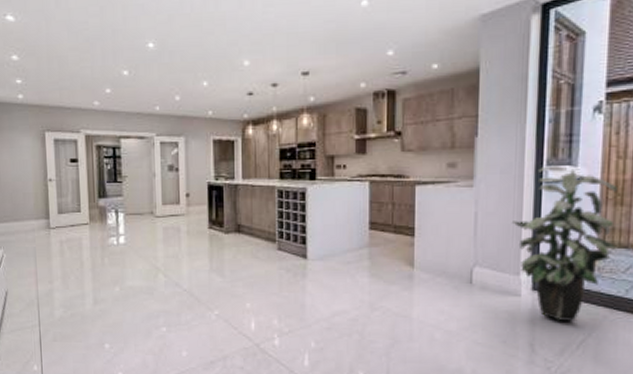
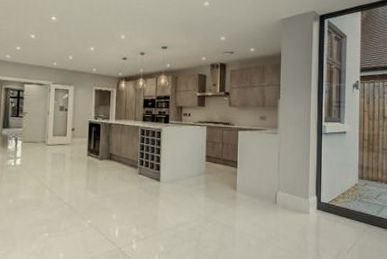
indoor plant: present [511,166,619,321] -> none [302,122,371,233]

